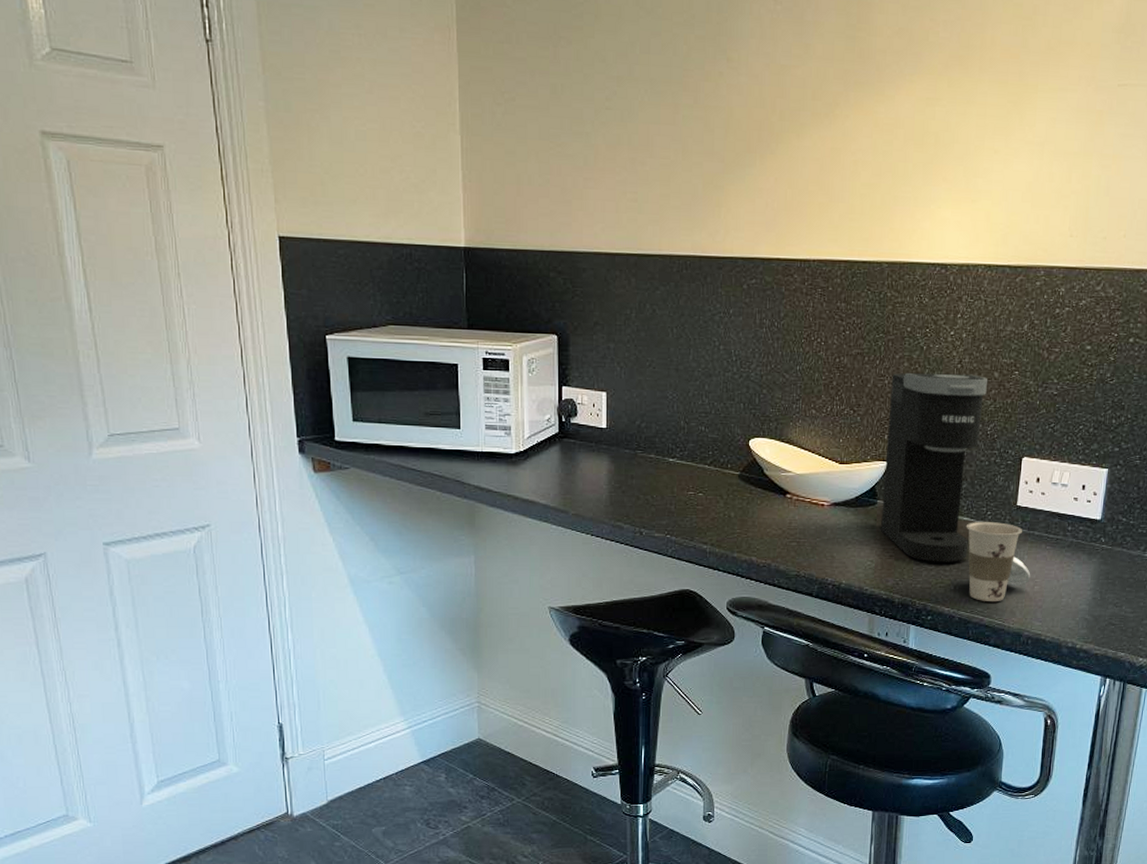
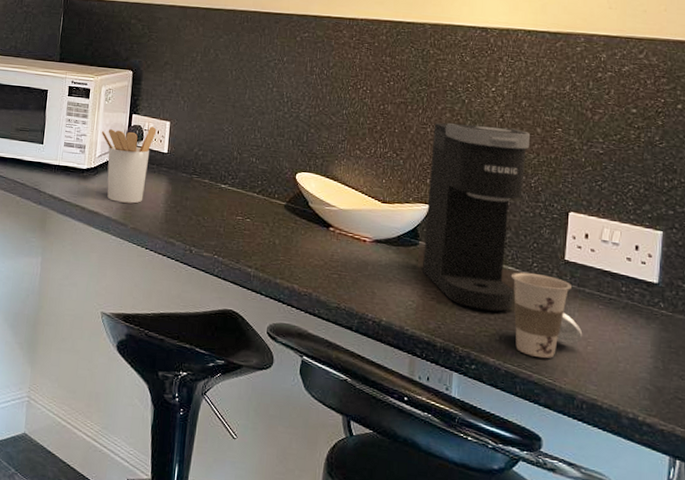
utensil holder: none [527,399,592,488] -> present [101,126,157,204]

